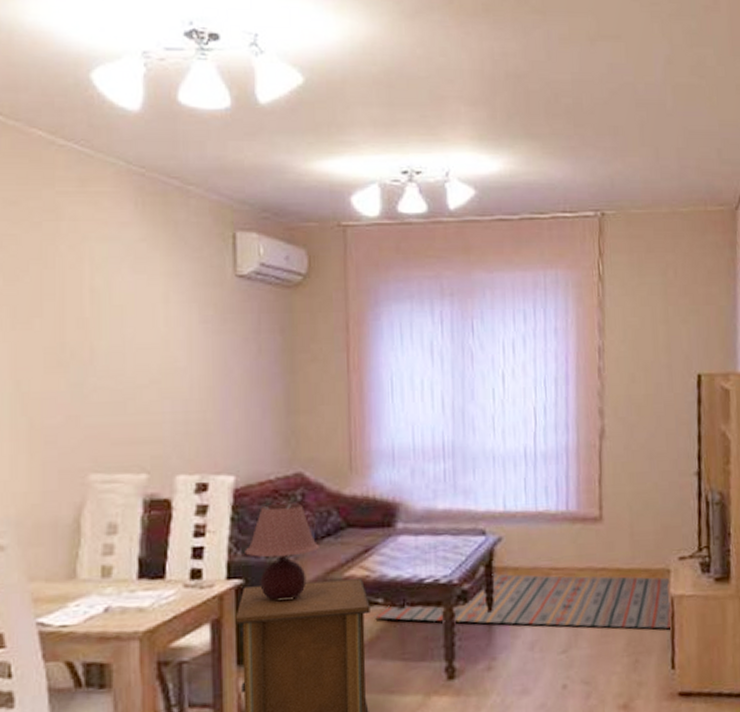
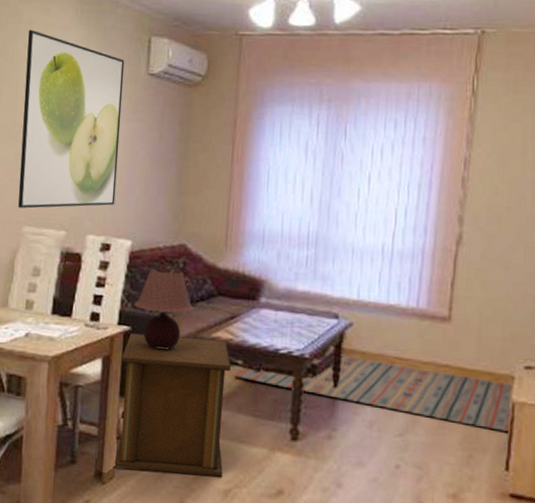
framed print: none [72,227,209,452] -> present [18,29,125,209]

